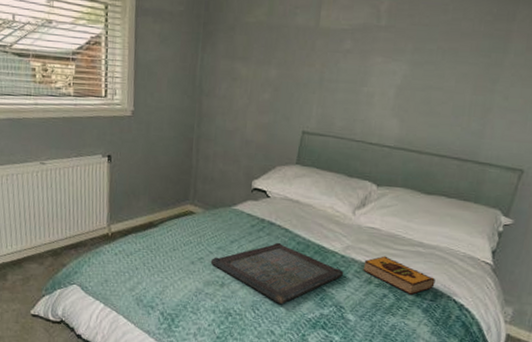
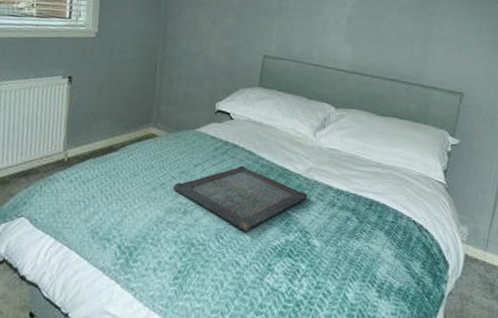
hardback book: present [363,256,435,295] -> none [326,177,395,217]

